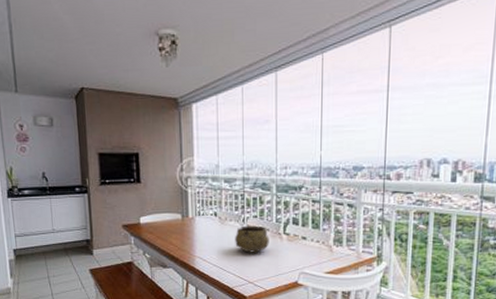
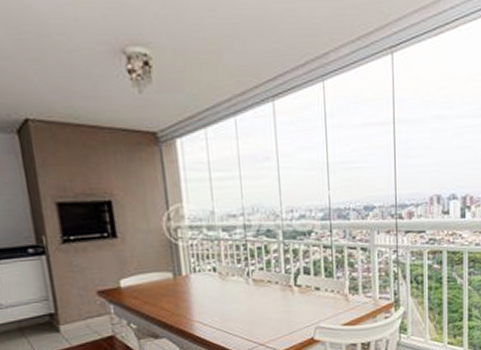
decorative bowl: present [235,225,269,253] -> none [239,279,280,311]

